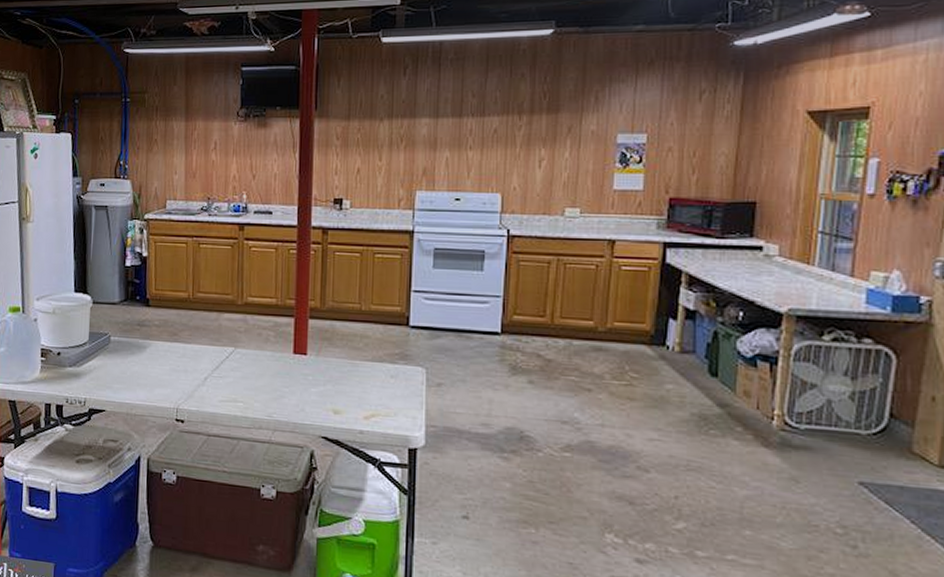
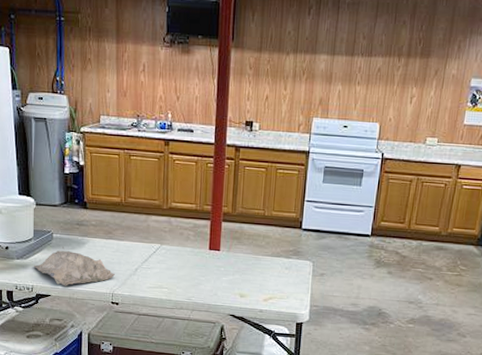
plastic bag: none [87,351,180,399] -> present [33,246,115,286]

